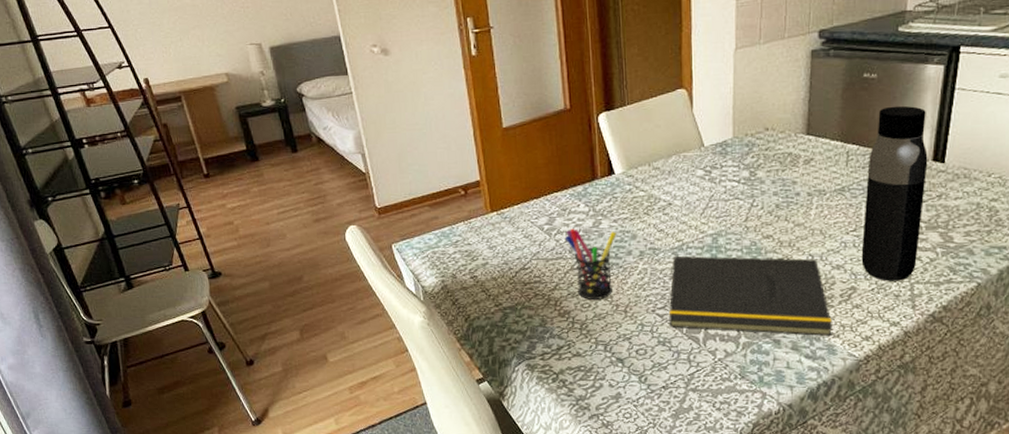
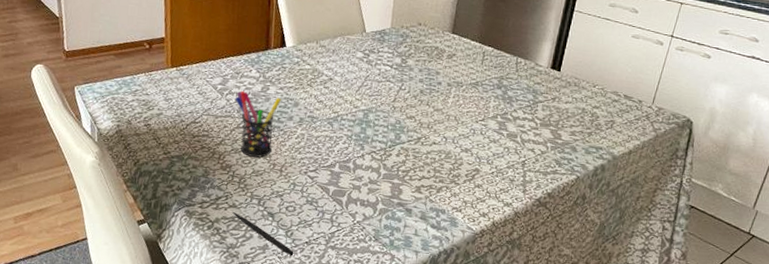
pen: none [577,361,651,403] -> present [232,212,294,256]
notepad: present [668,255,833,337] -> none [318,125,457,211]
water bottle: present [861,105,928,281] -> none [486,18,550,168]

